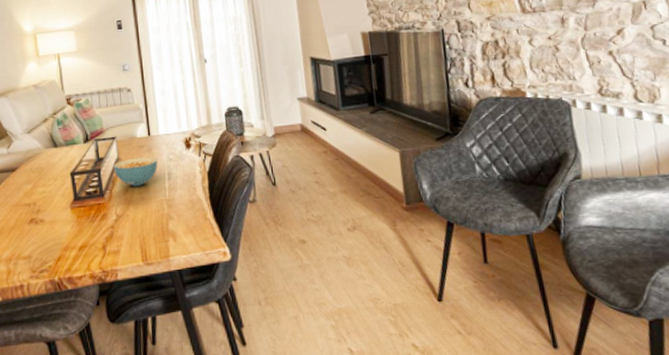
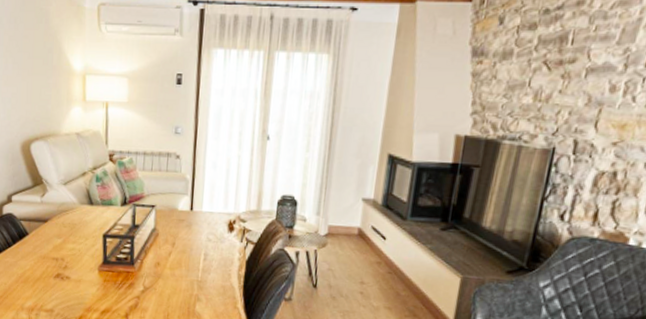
cereal bowl: present [113,157,158,187] -> none [148,231,196,262]

